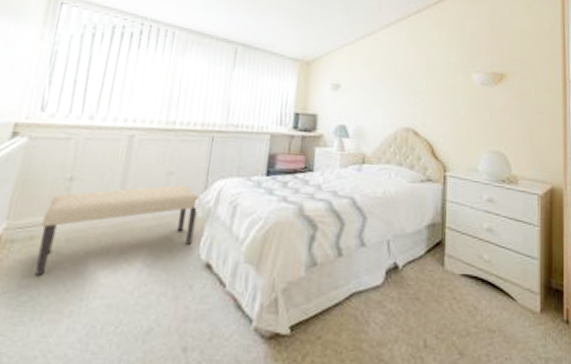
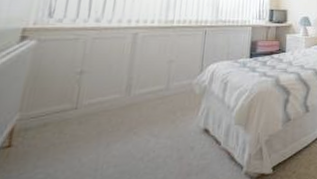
bench: present [34,185,200,275] -> none [50,71,197,155]

